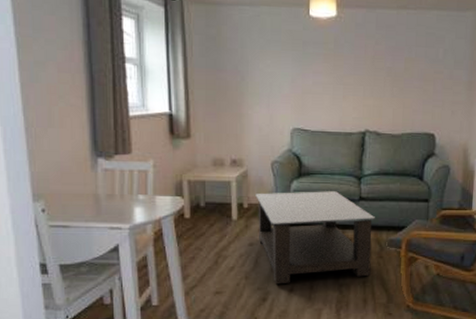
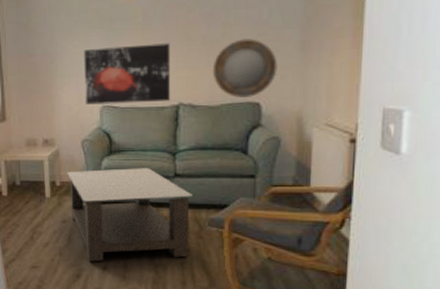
wall art: none [275,69,359,128] -> present [83,43,171,105]
home mirror: none [395,74,450,128] -> present [212,39,278,98]

